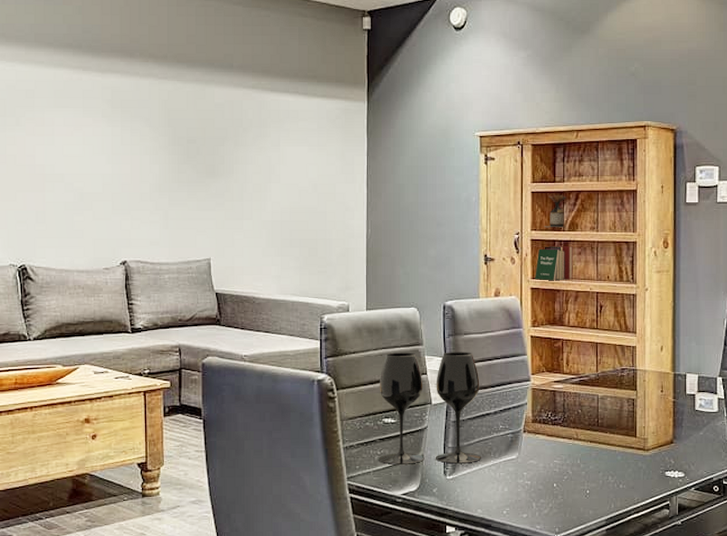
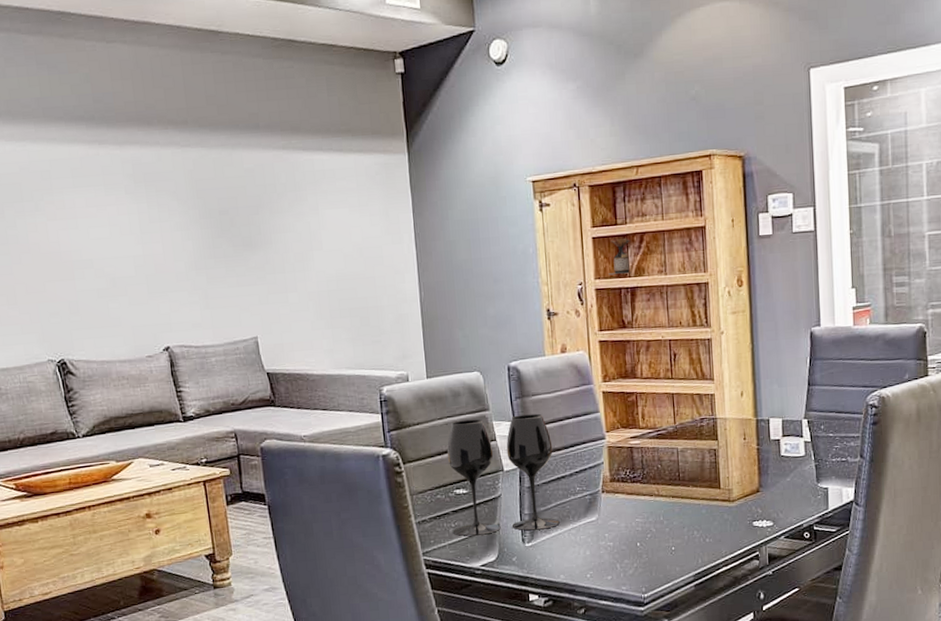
books: present [535,245,573,281] -> none [602,292,643,332]

